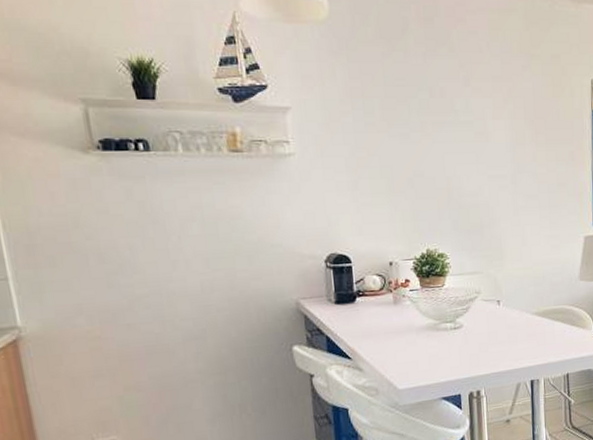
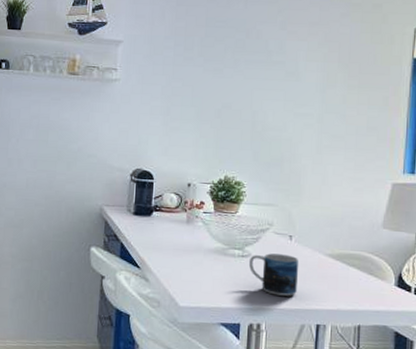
mug: none [461,319,510,361] -> present [248,253,299,296]

